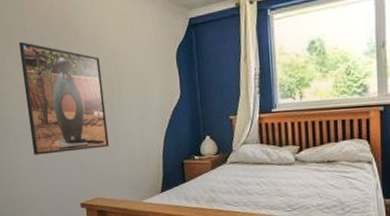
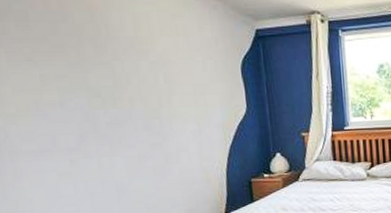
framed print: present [18,41,109,155] -> none [17,32,157,178]

